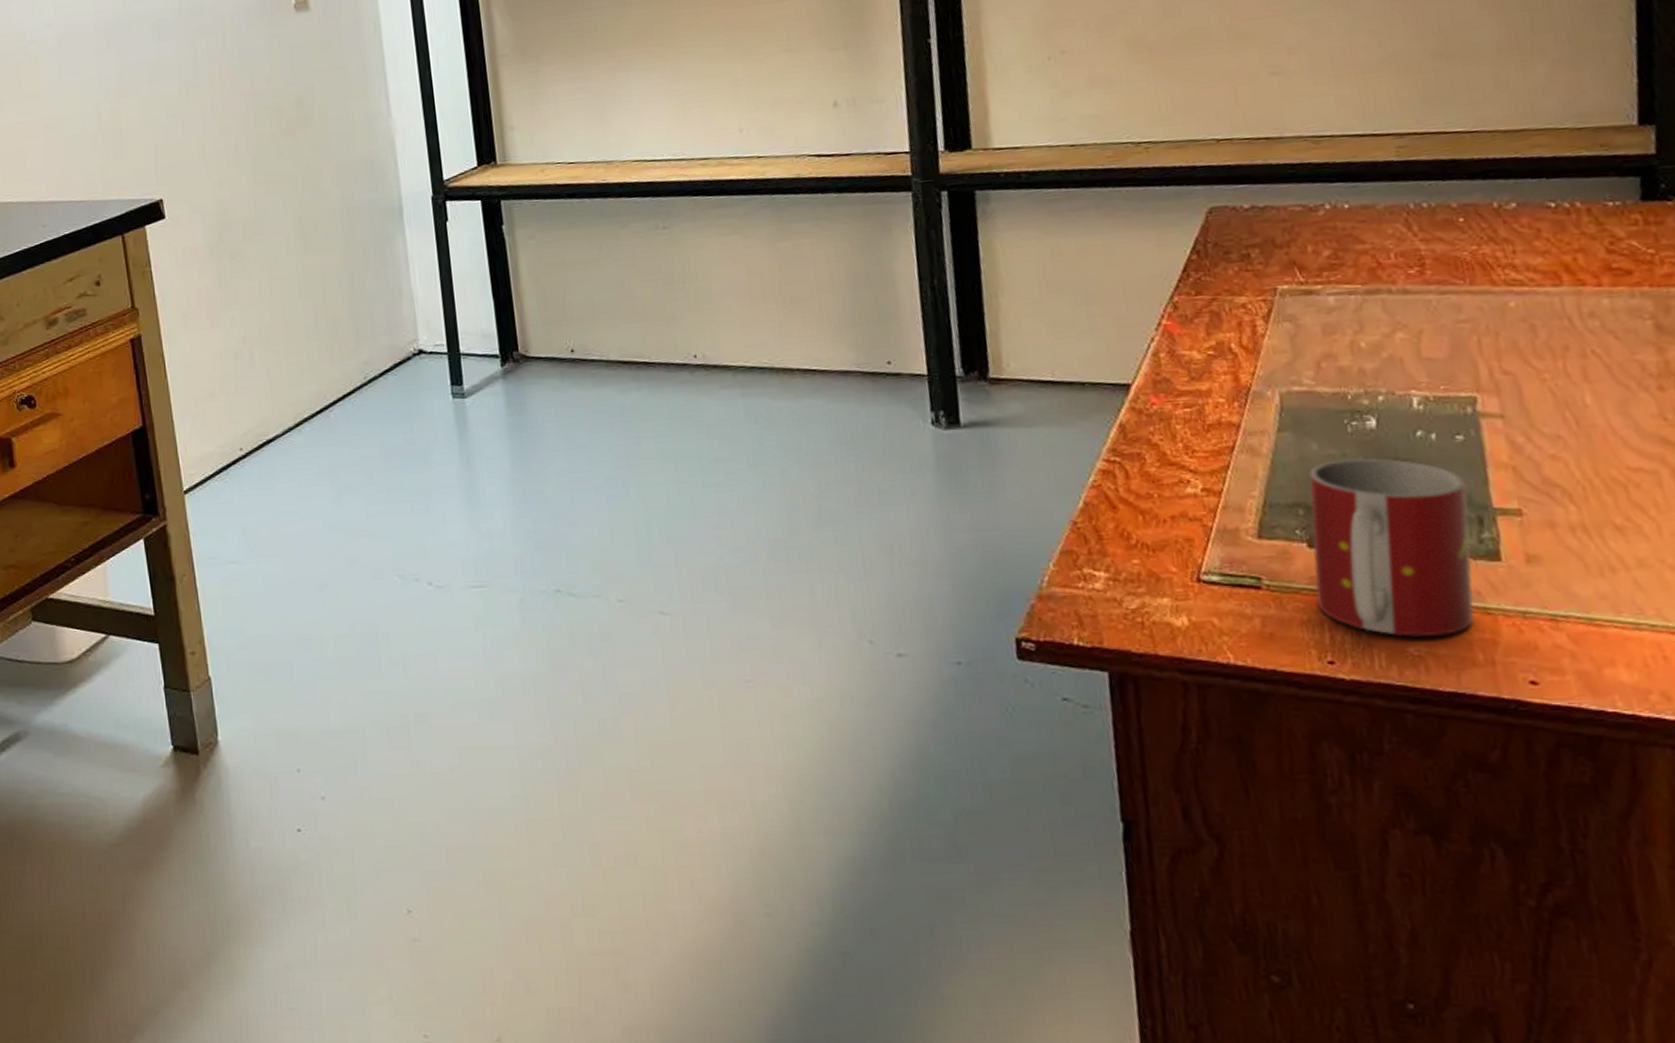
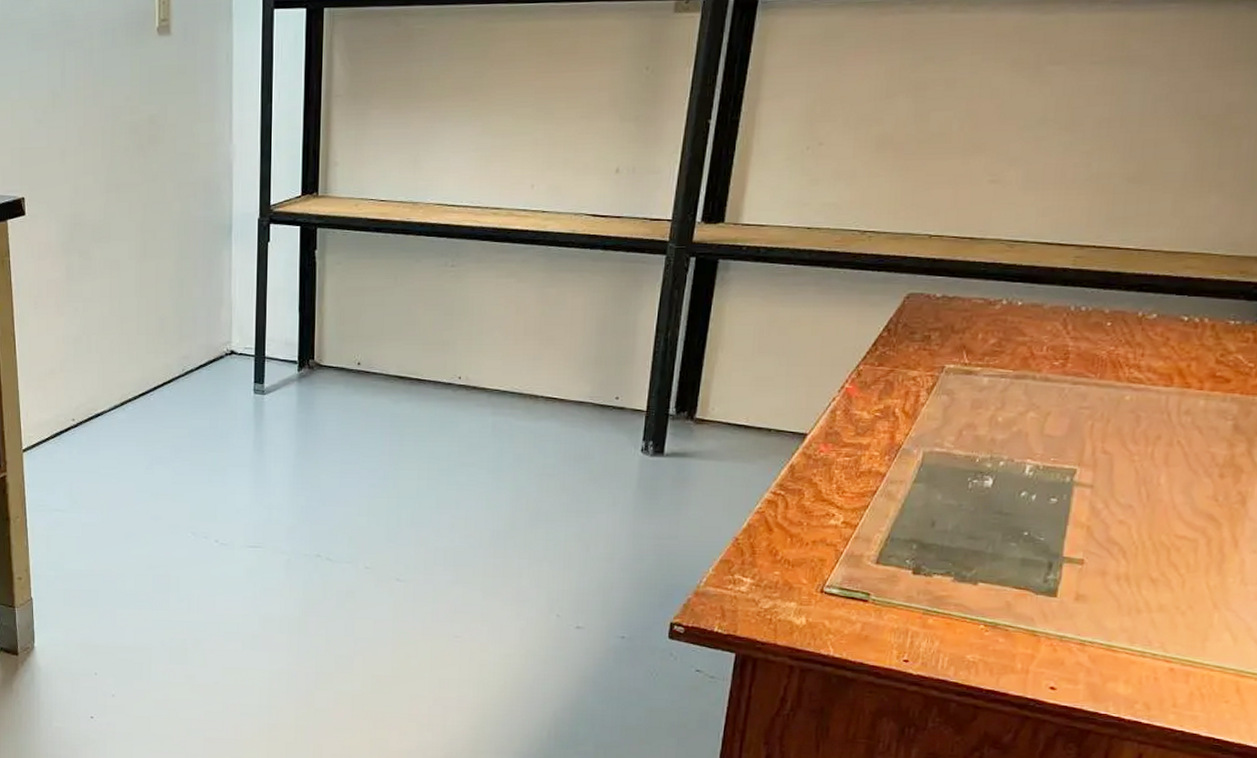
mug: present [1309,458,1474,637] -> none [908,509,1048,649]

